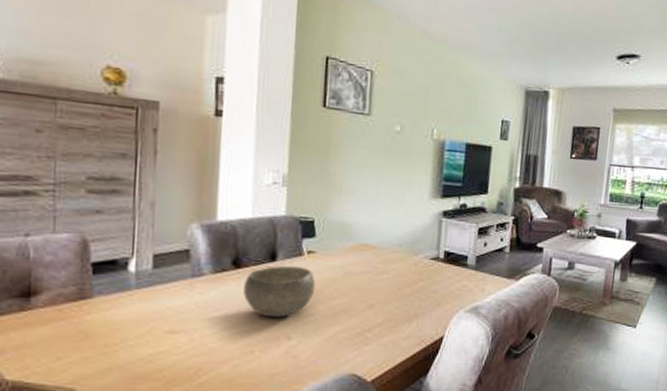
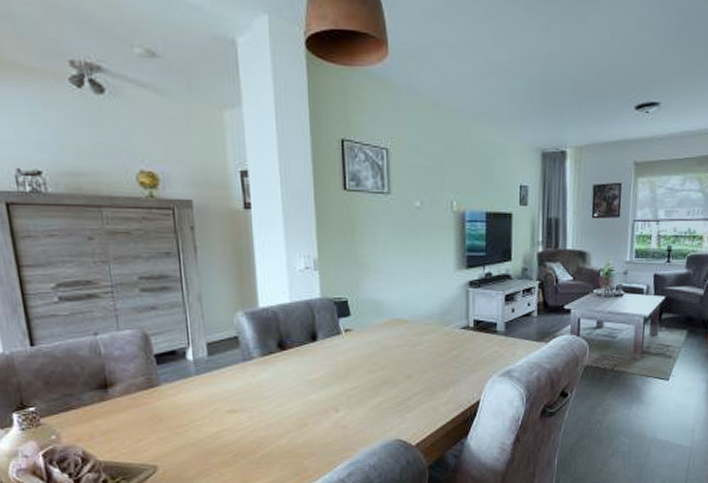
bowl: present [242,265,316,318] -> none [289,344,356,393]

